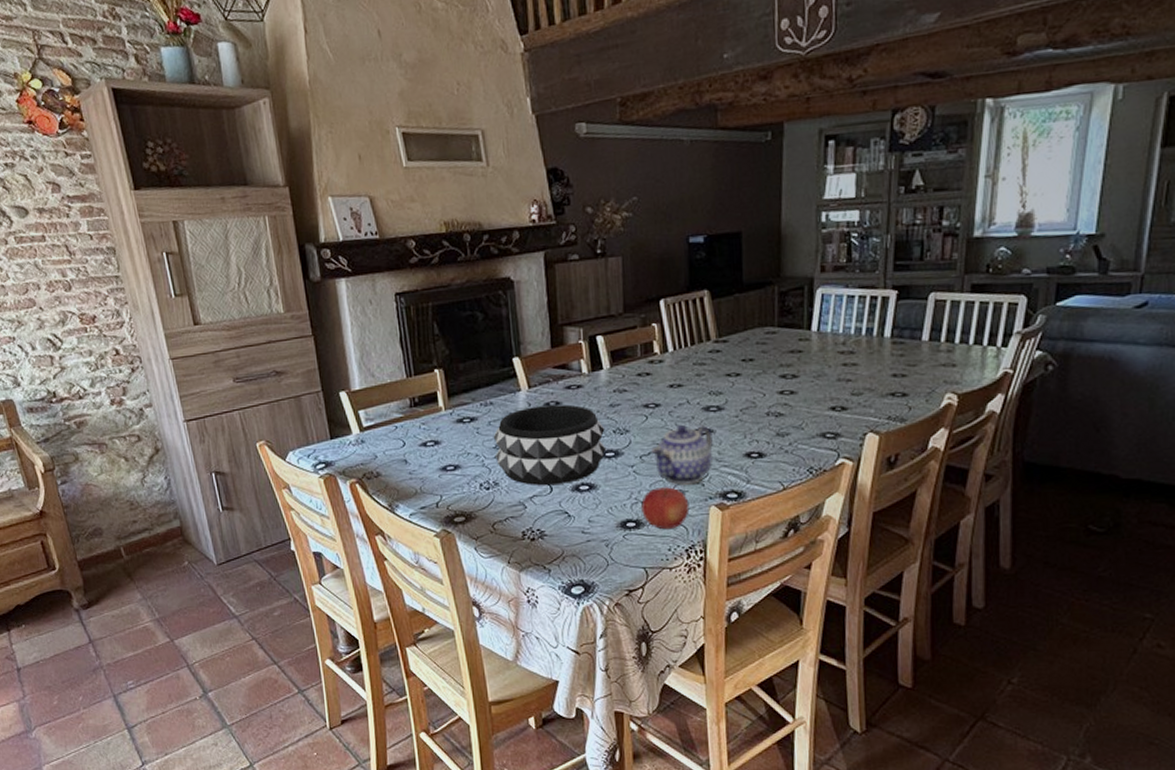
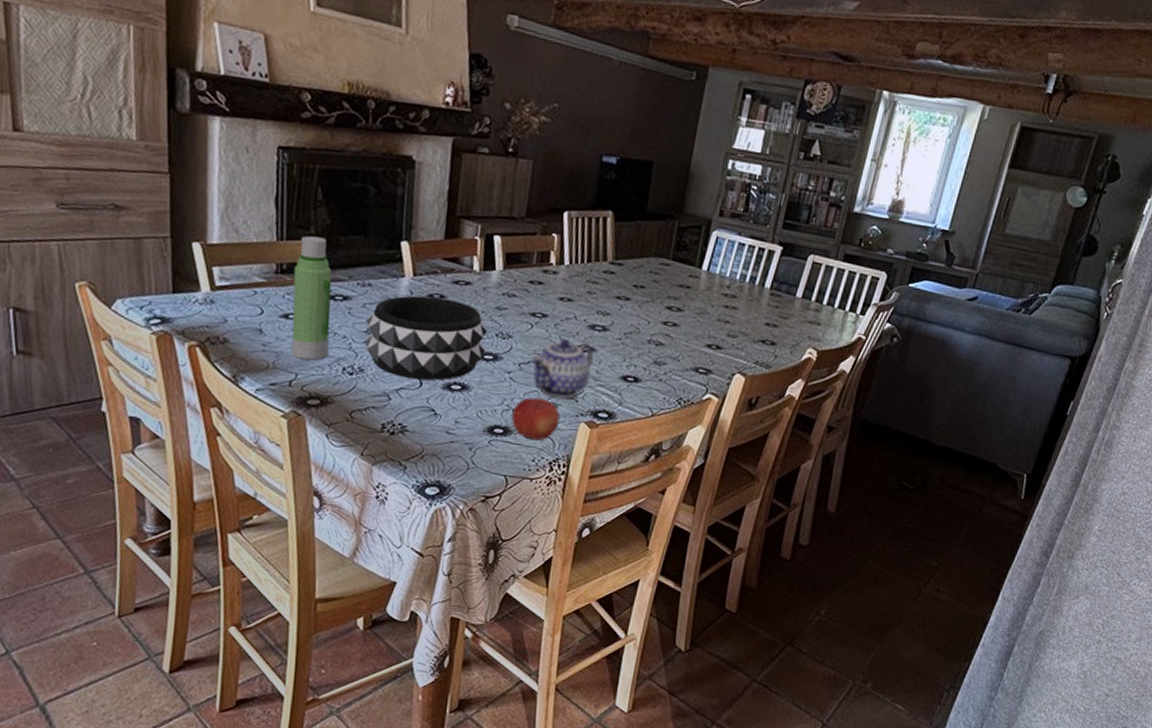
water bottle: none [425,367,465,481] -> present [290,236,332,360]

